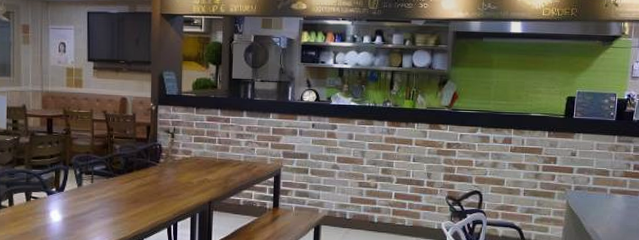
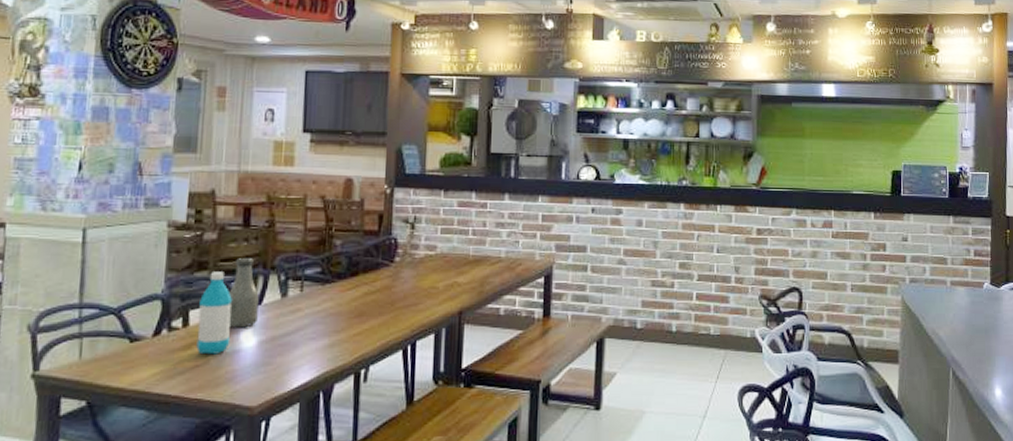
water bottle: none [20,166,43,227] -> present [196,272,232,355]
bottle: none [40,157,62,208] -> present [228,258,259,328]

